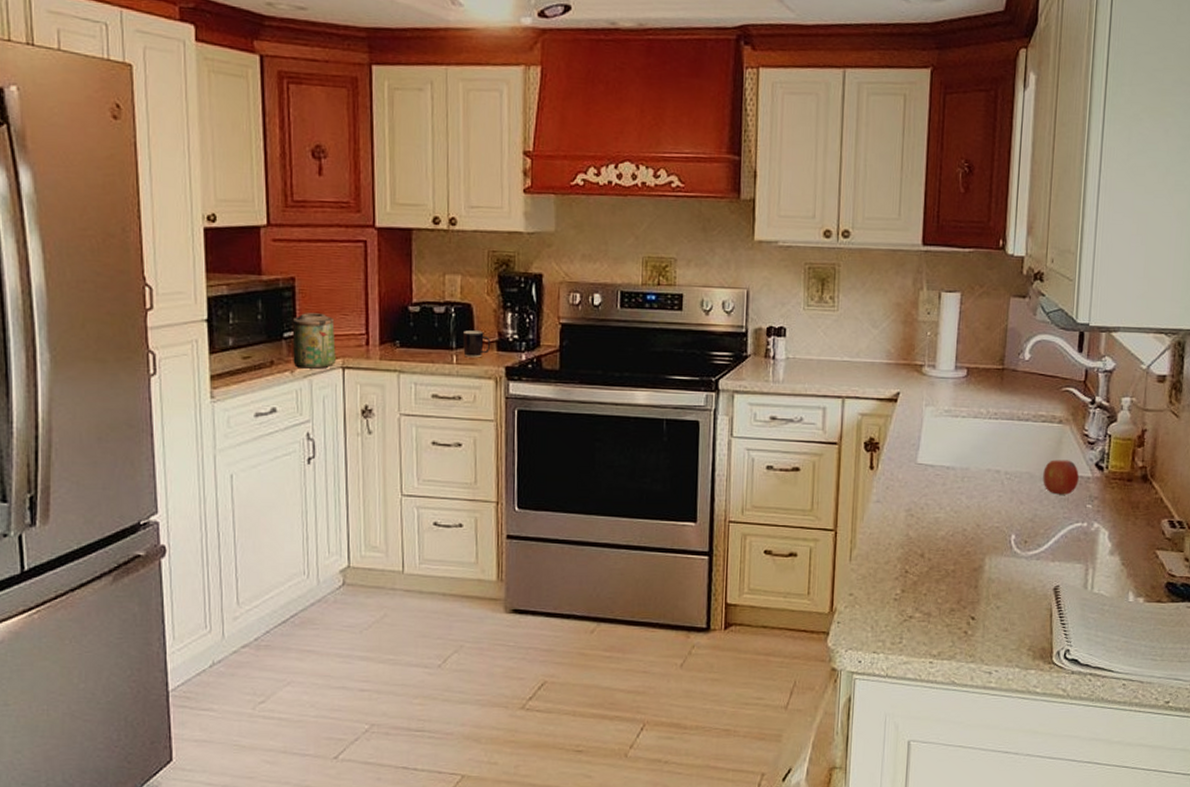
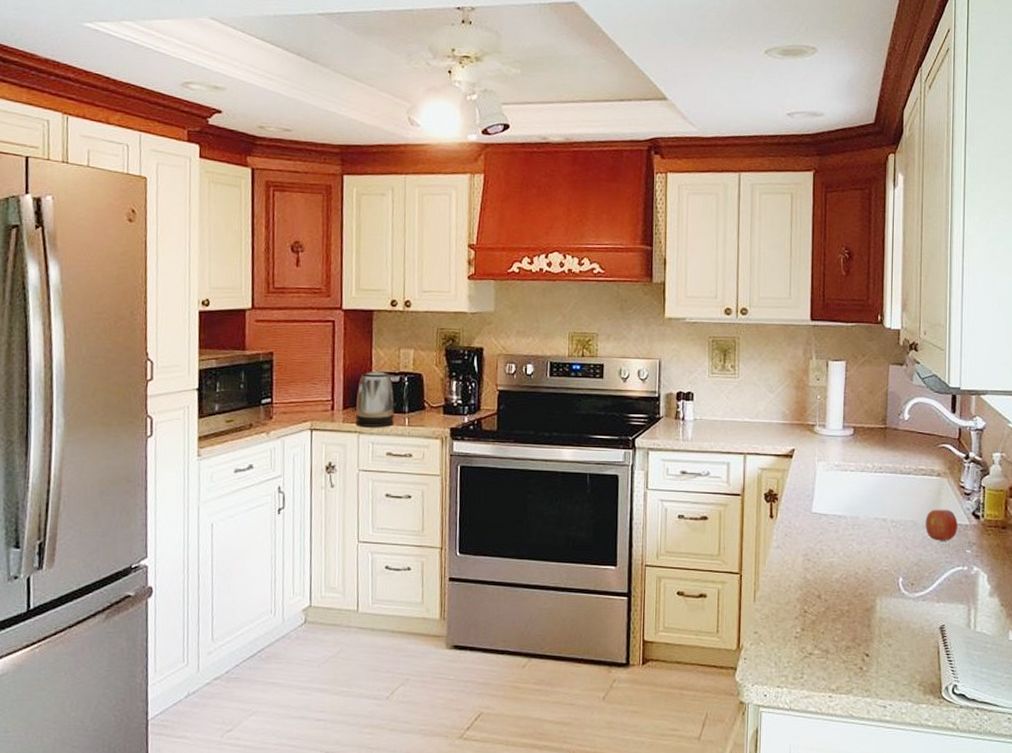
canister: present [292,313,336,369] -> none [269,382,306,431]
kettle: none [395,299,440,368] -> present [355,370,395,429]
mug: present [462,330,491,358] -> none [413,397,438,421]

